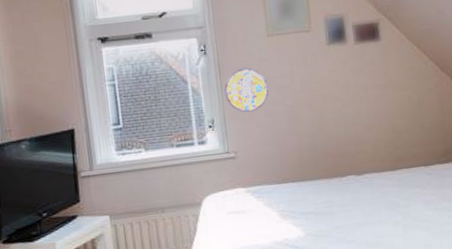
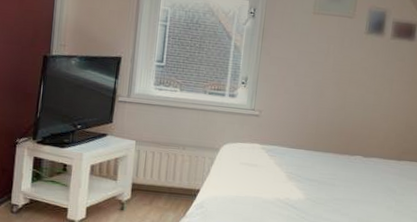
manhole cover: present [224,67,269,112] -> none [263,37,304,78]

